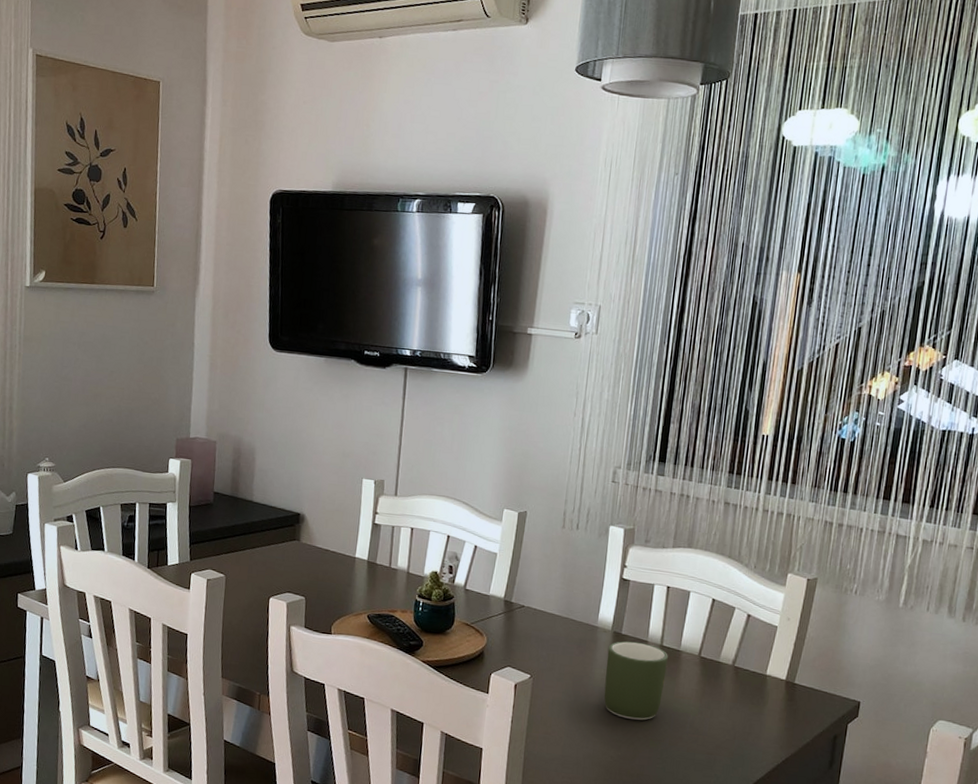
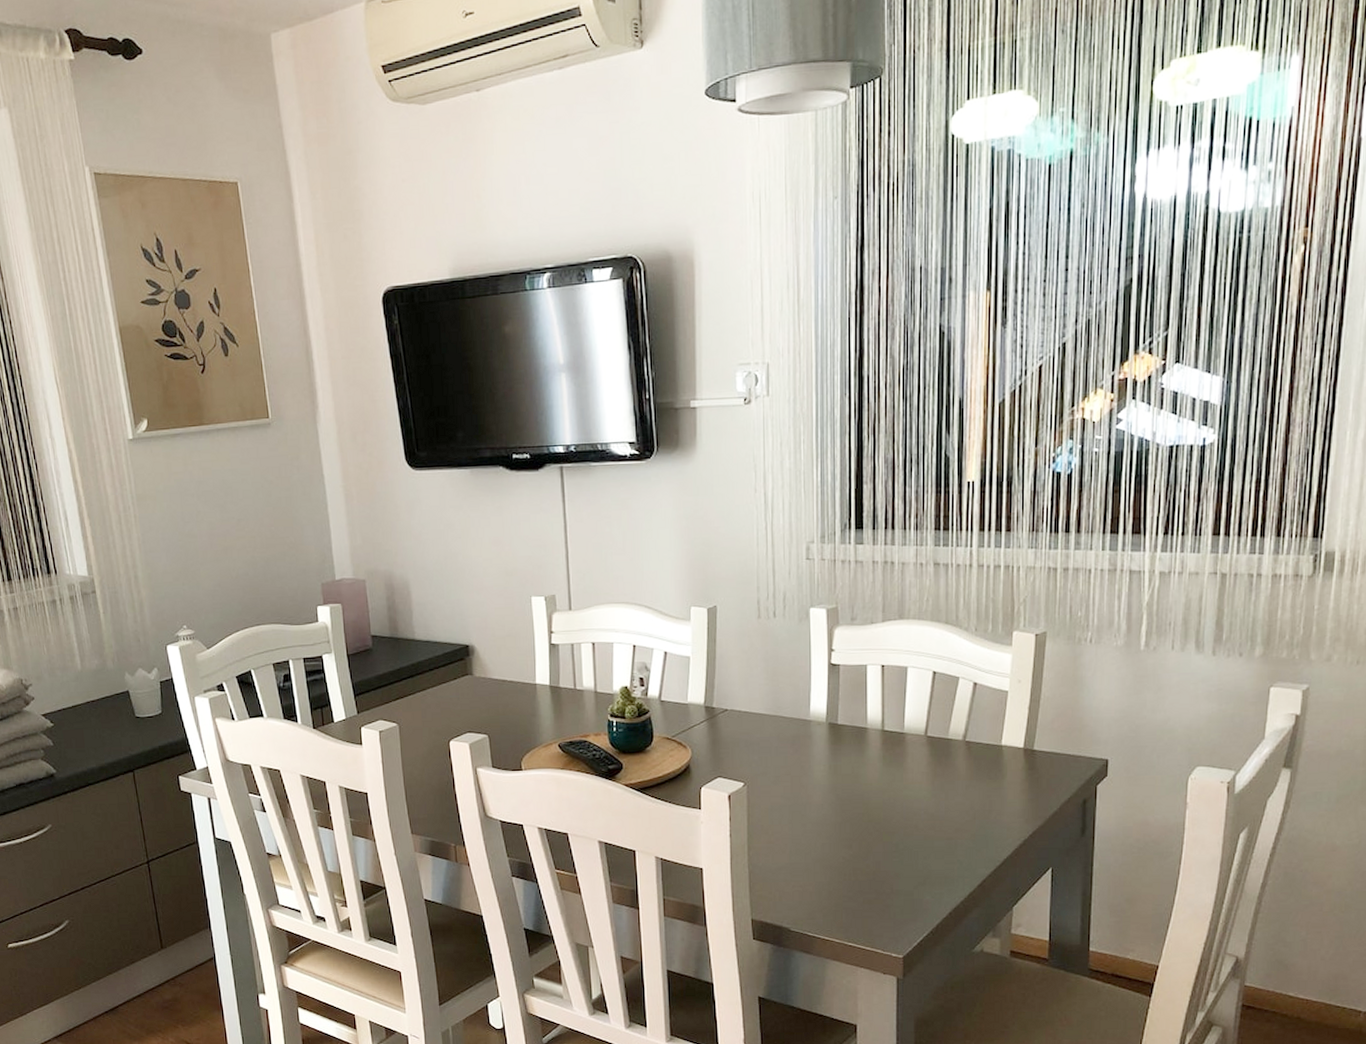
mug: present [604,641,668,721] -> none [825,730,892,814]

